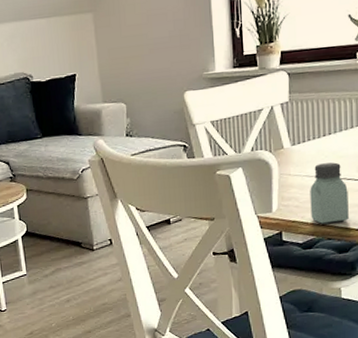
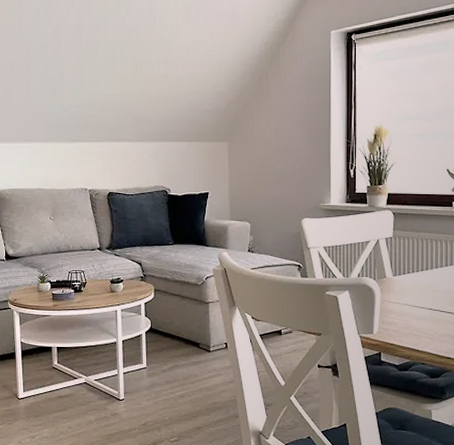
saltshaker: present [310,162,349,224] -> none [407,295,441,349]

